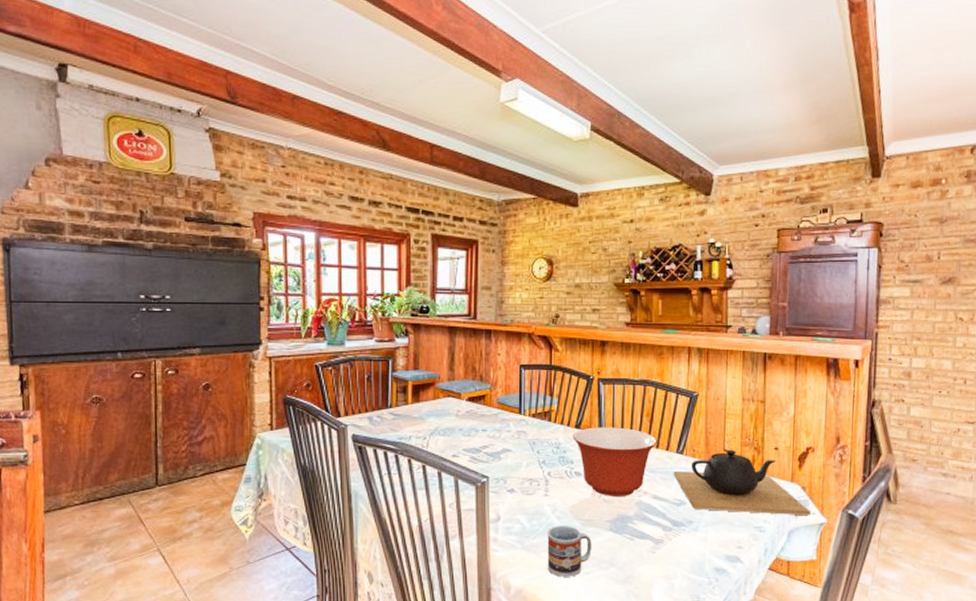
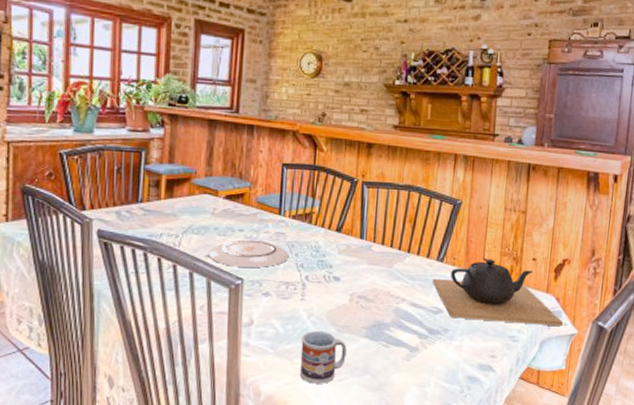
plate: none [455,439,531,465] -> present [208,239,289,268]
mixing bowl: present [572,427,657,496] -> none [333,231,418,303]

